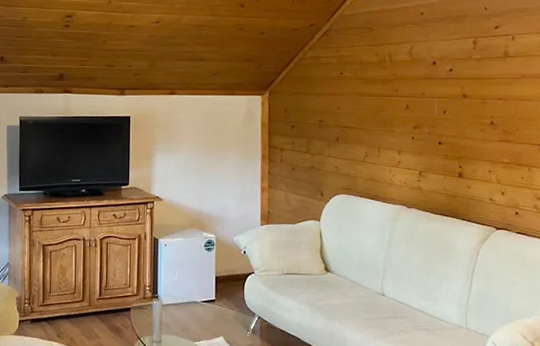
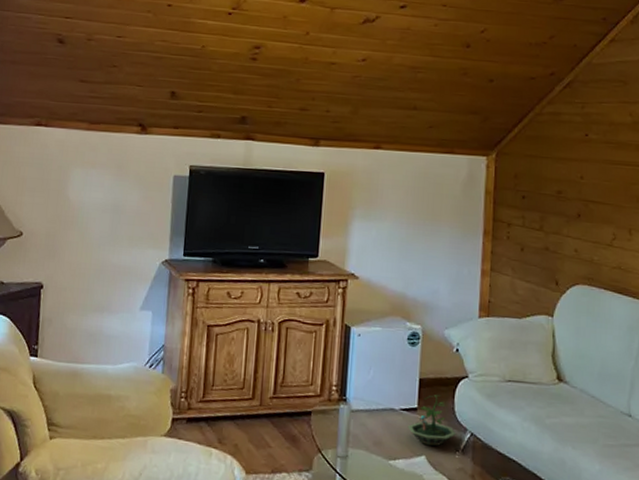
terrarium: none [208,288,247,329] -> present [407,395,456,447]

